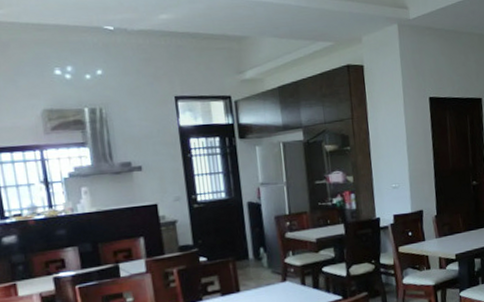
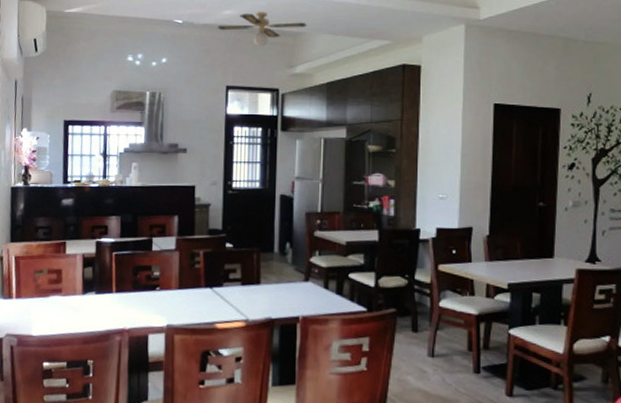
ceiling fan: none [155,15,250,53] -> present [217,12,307,47]

